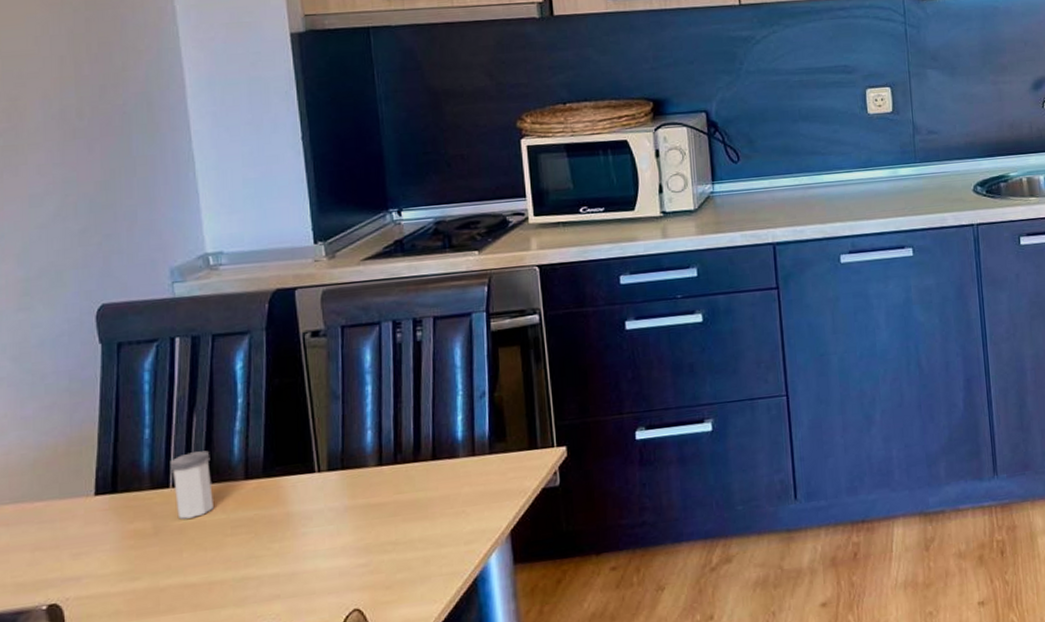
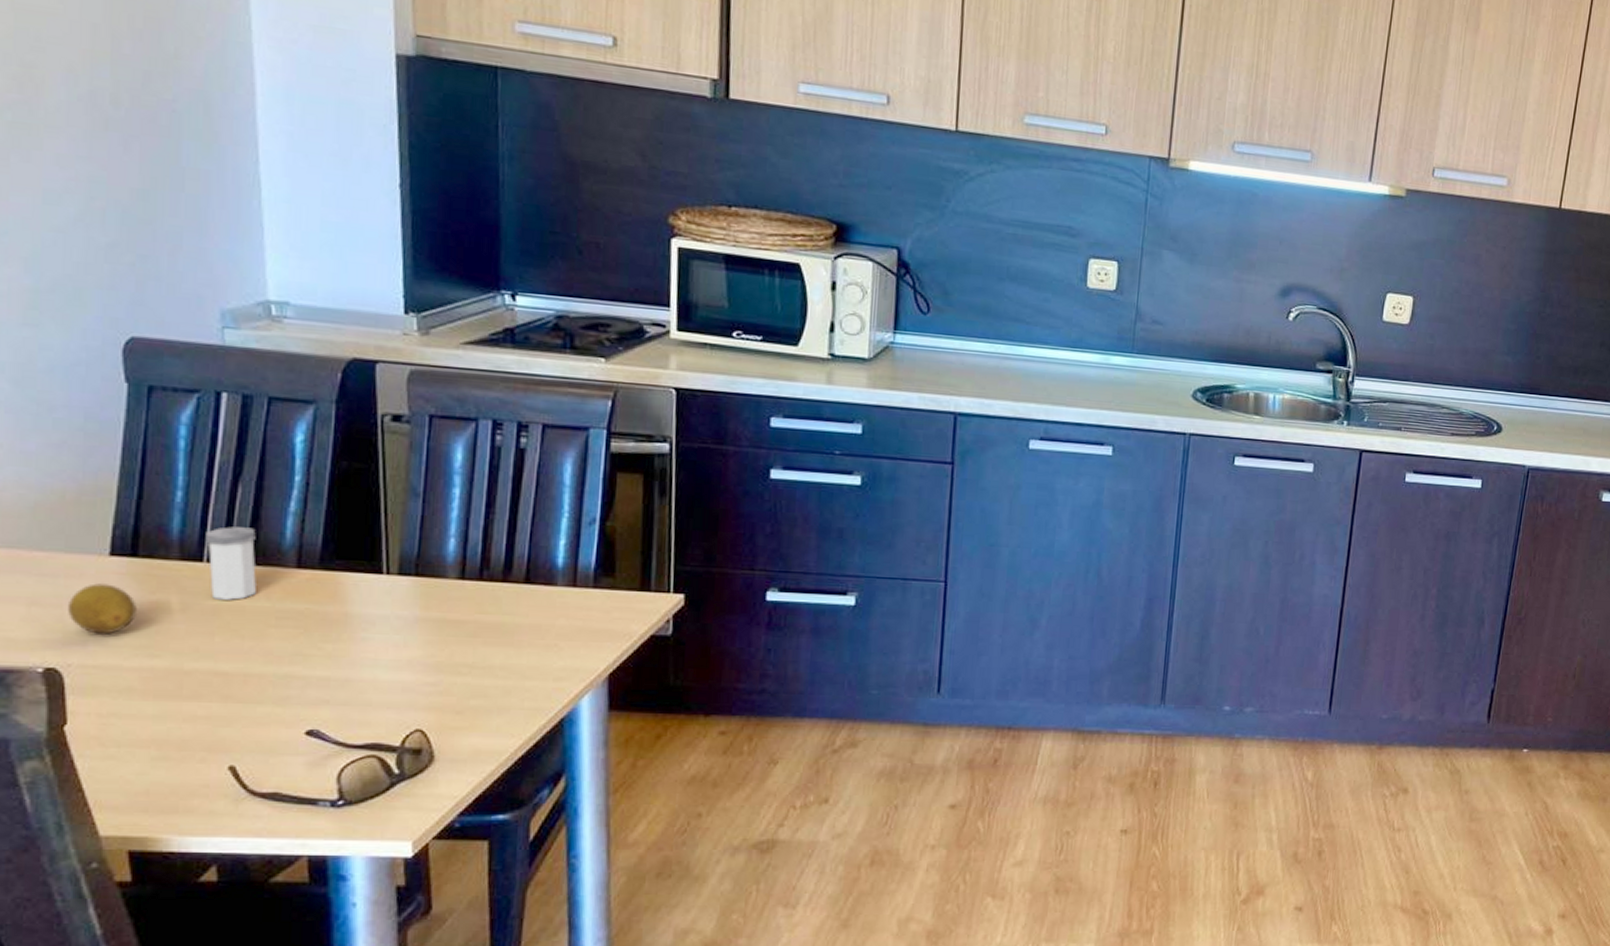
fruit: none [64,520,119,567] -> present [68,583,137,635]

